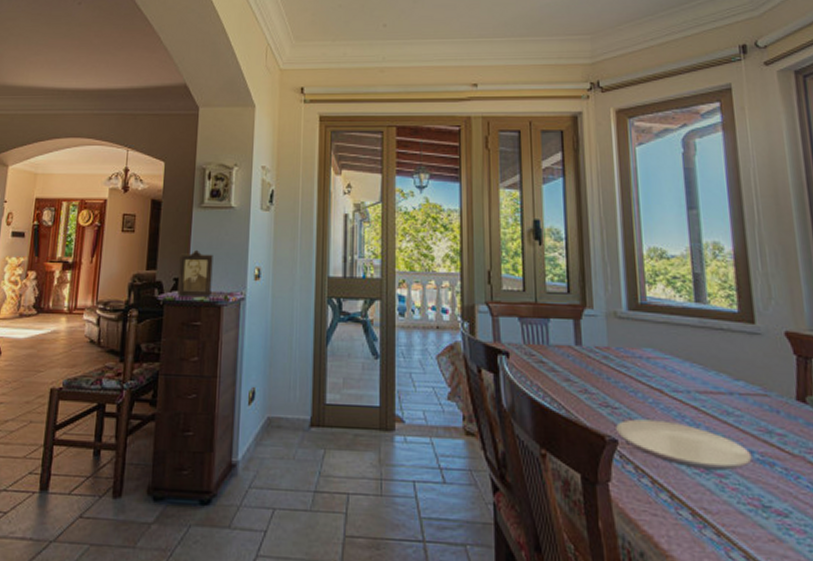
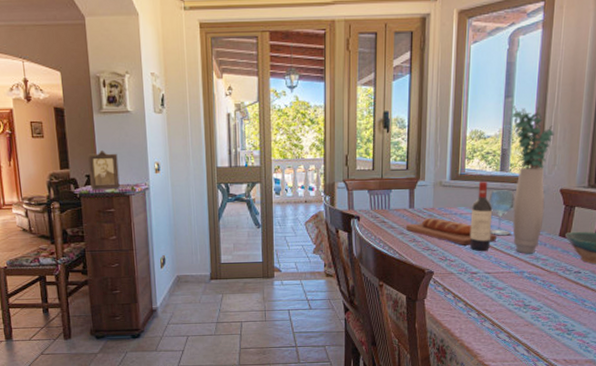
bread loaf: none [572,360,705,404] -> present [405,218,498,246]
plate: present [616,419,752,470] -> none [433,256,523,286]
wine bottle: none [661,315,697,414] -> present [469,182,493,251]
wine glass: none [683,327,724,394] -> present [487,190,515,236]
vase: none [699,219,769,425] -> present [511,106,554,254]

